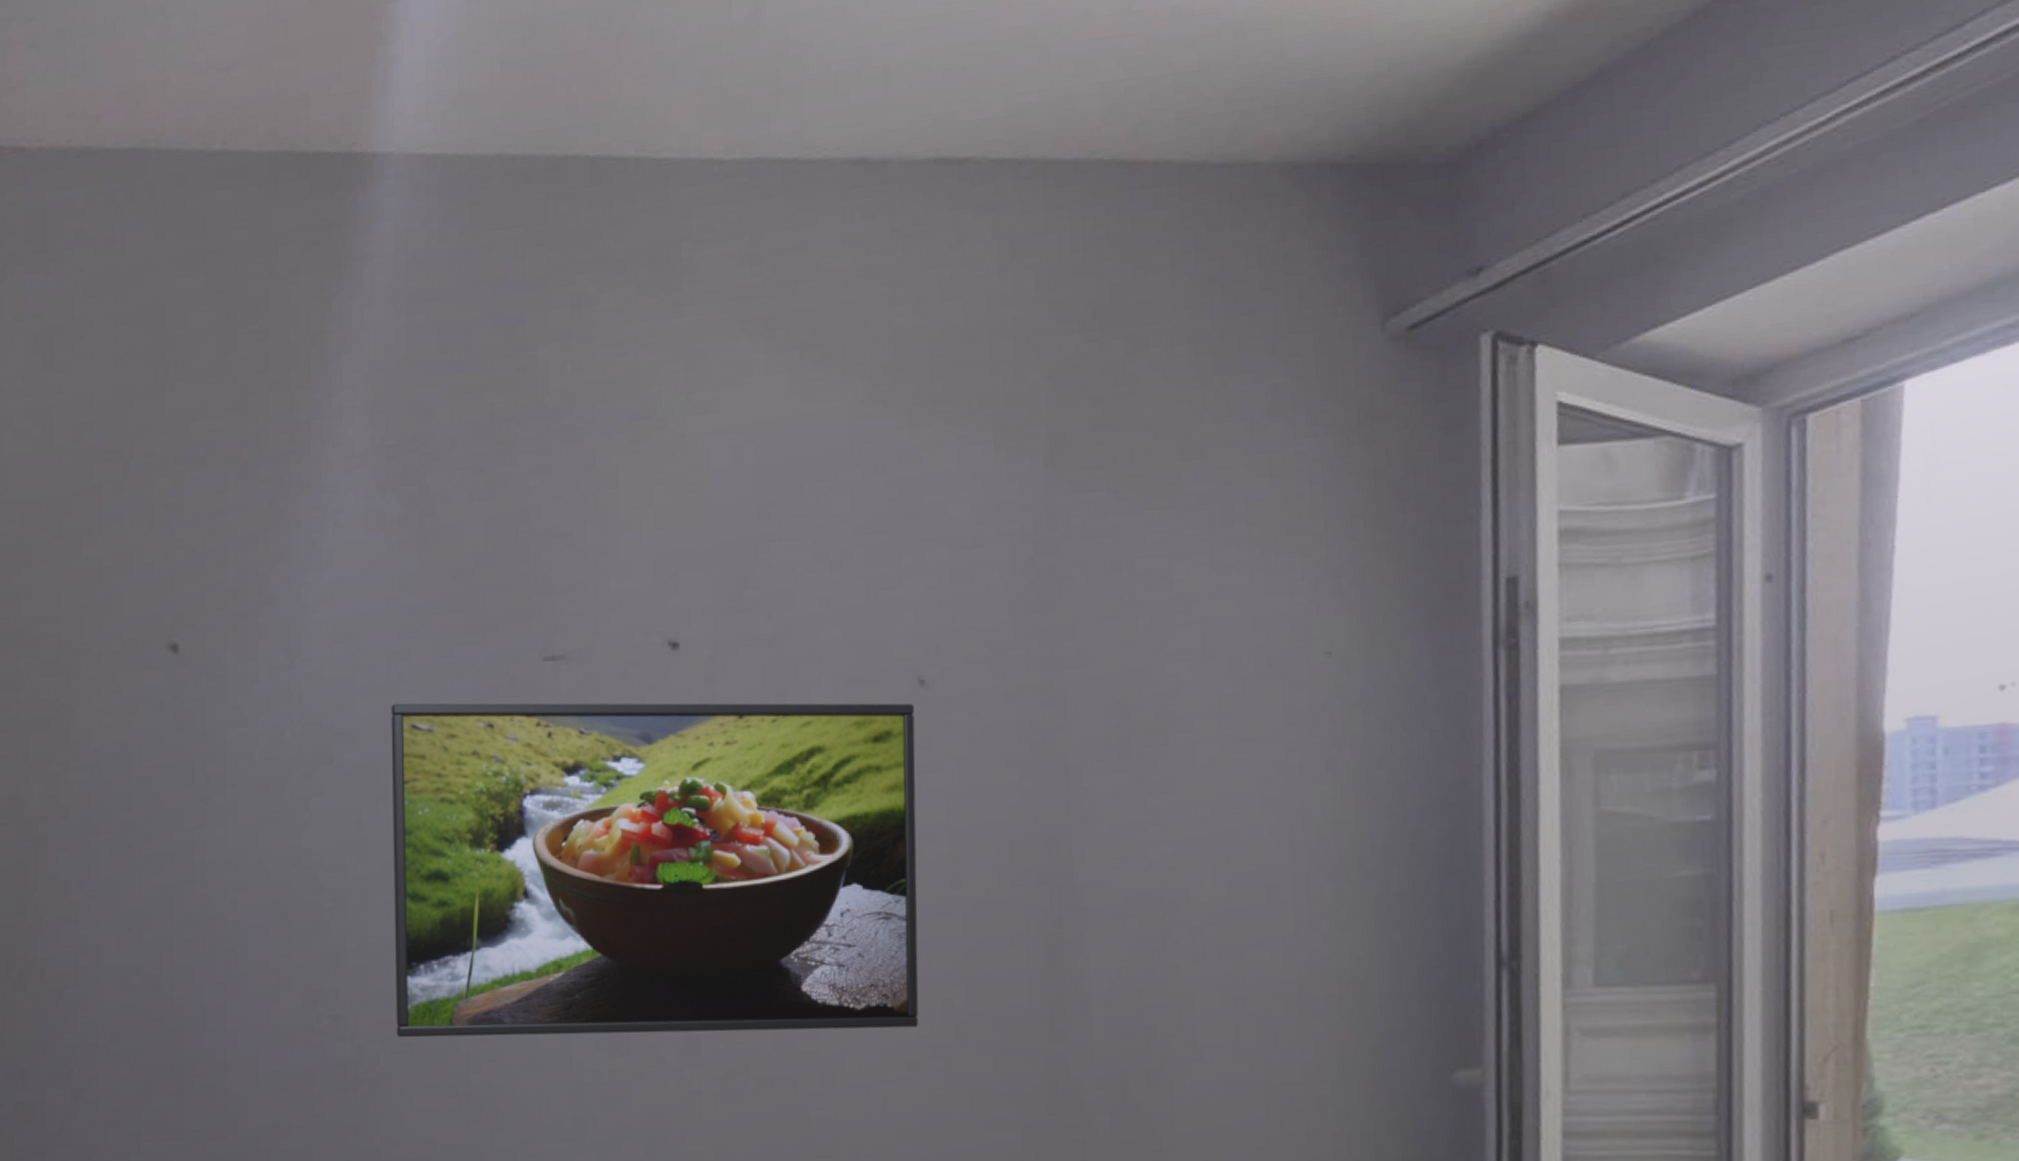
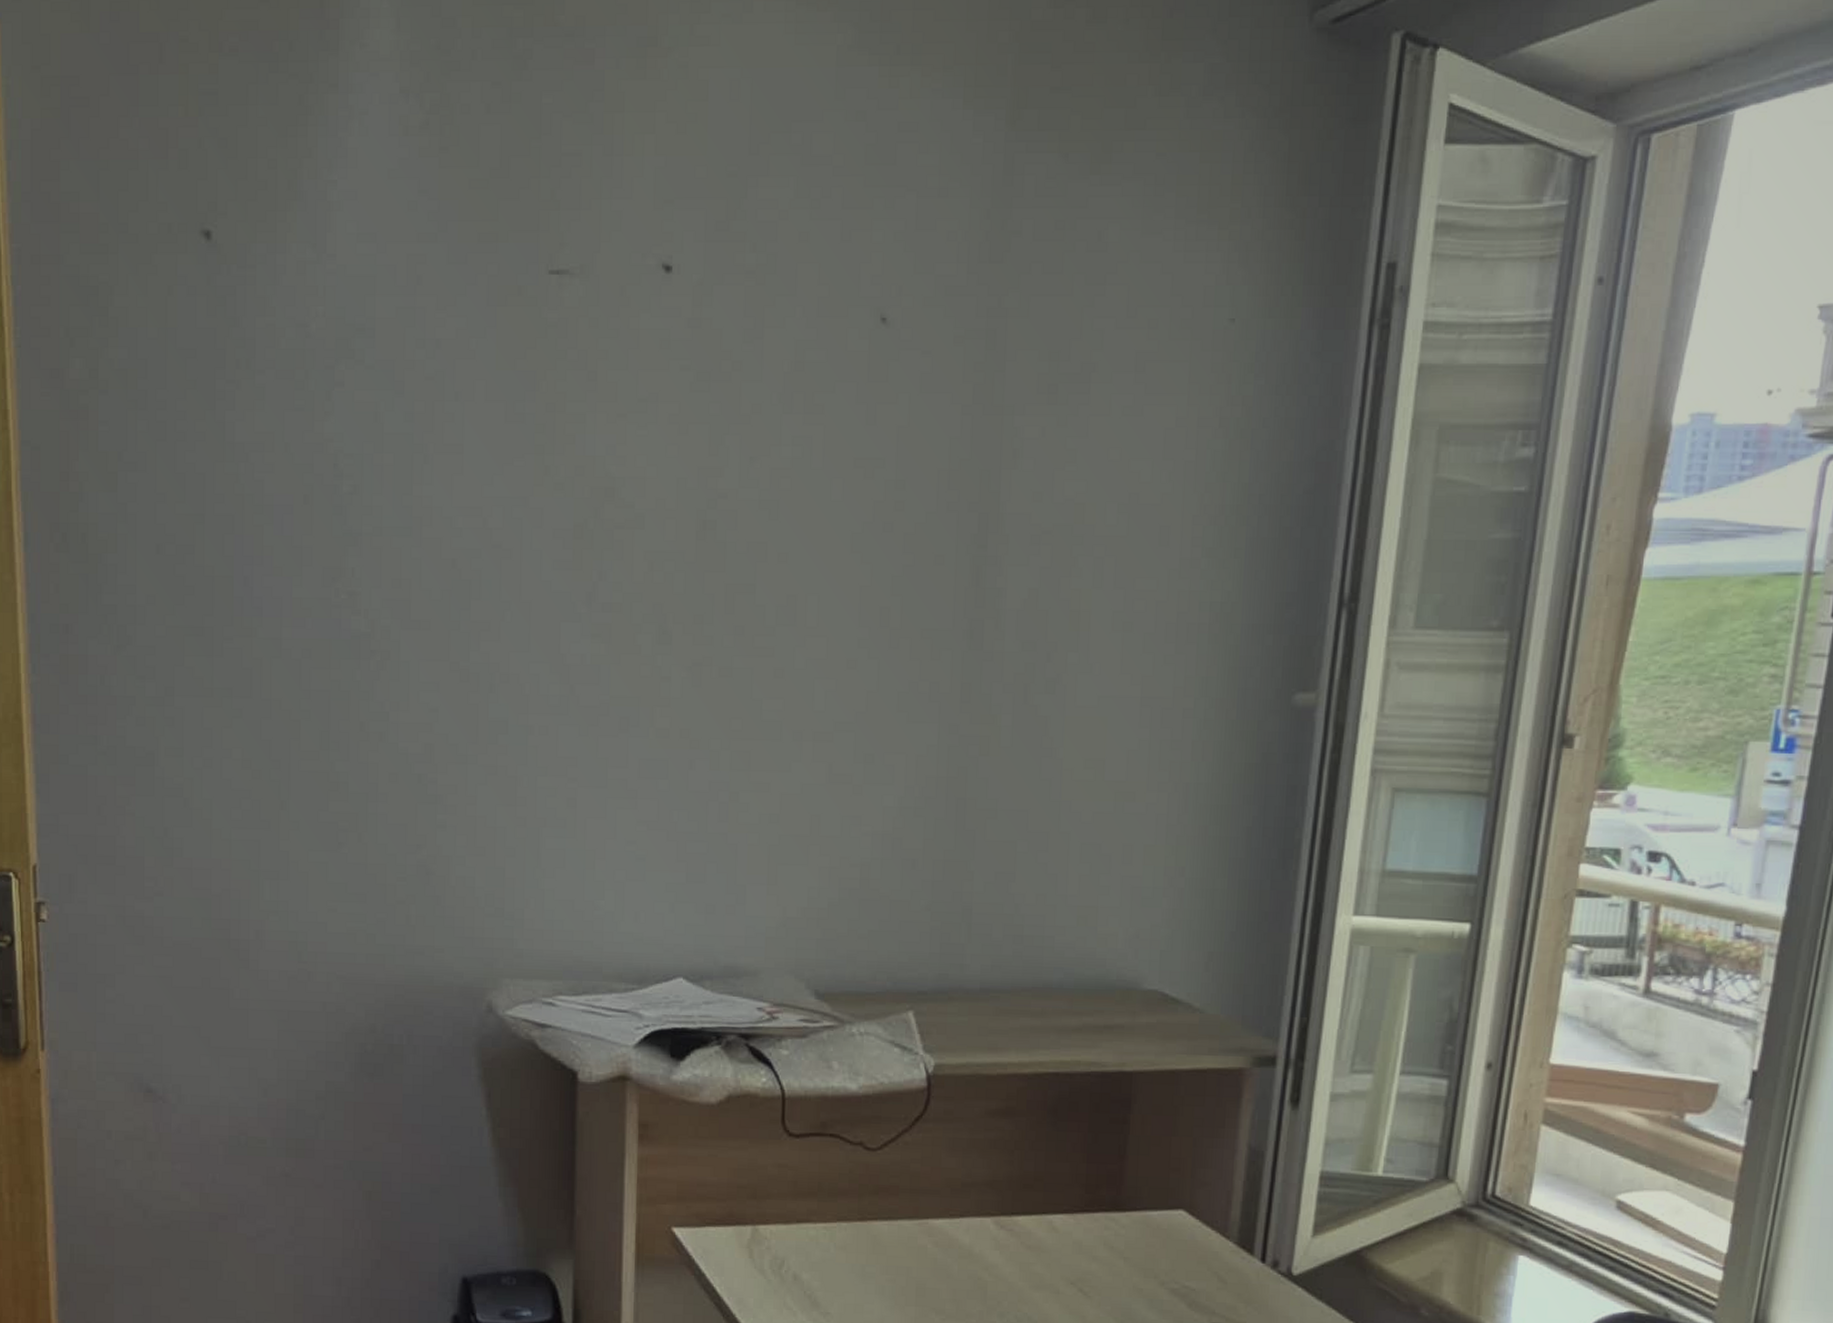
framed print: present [391,703,919,1038] -> none [406,304,875,631]

